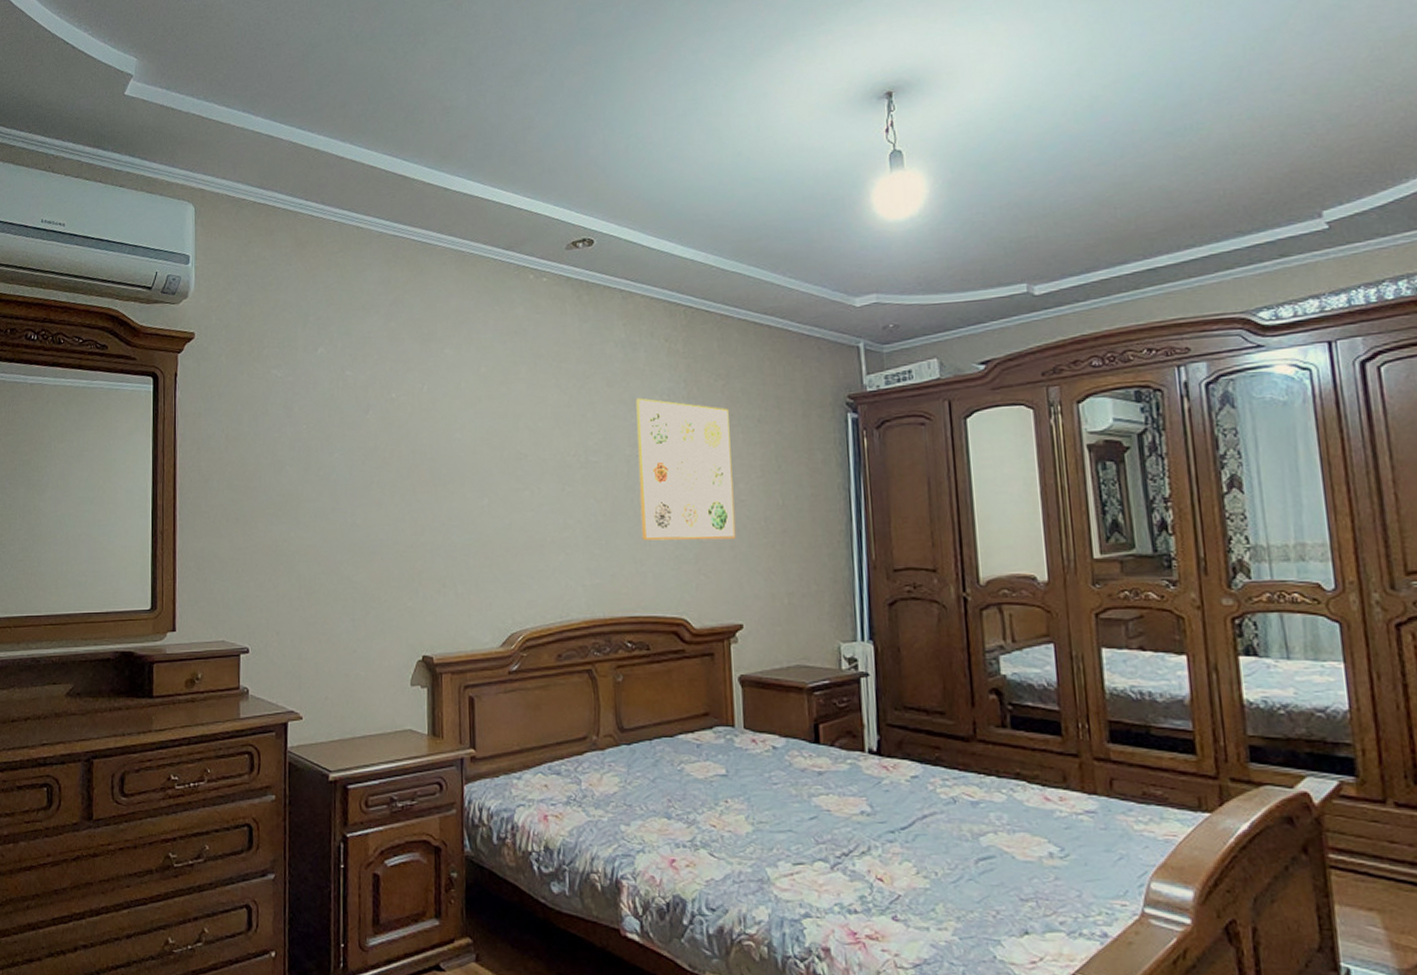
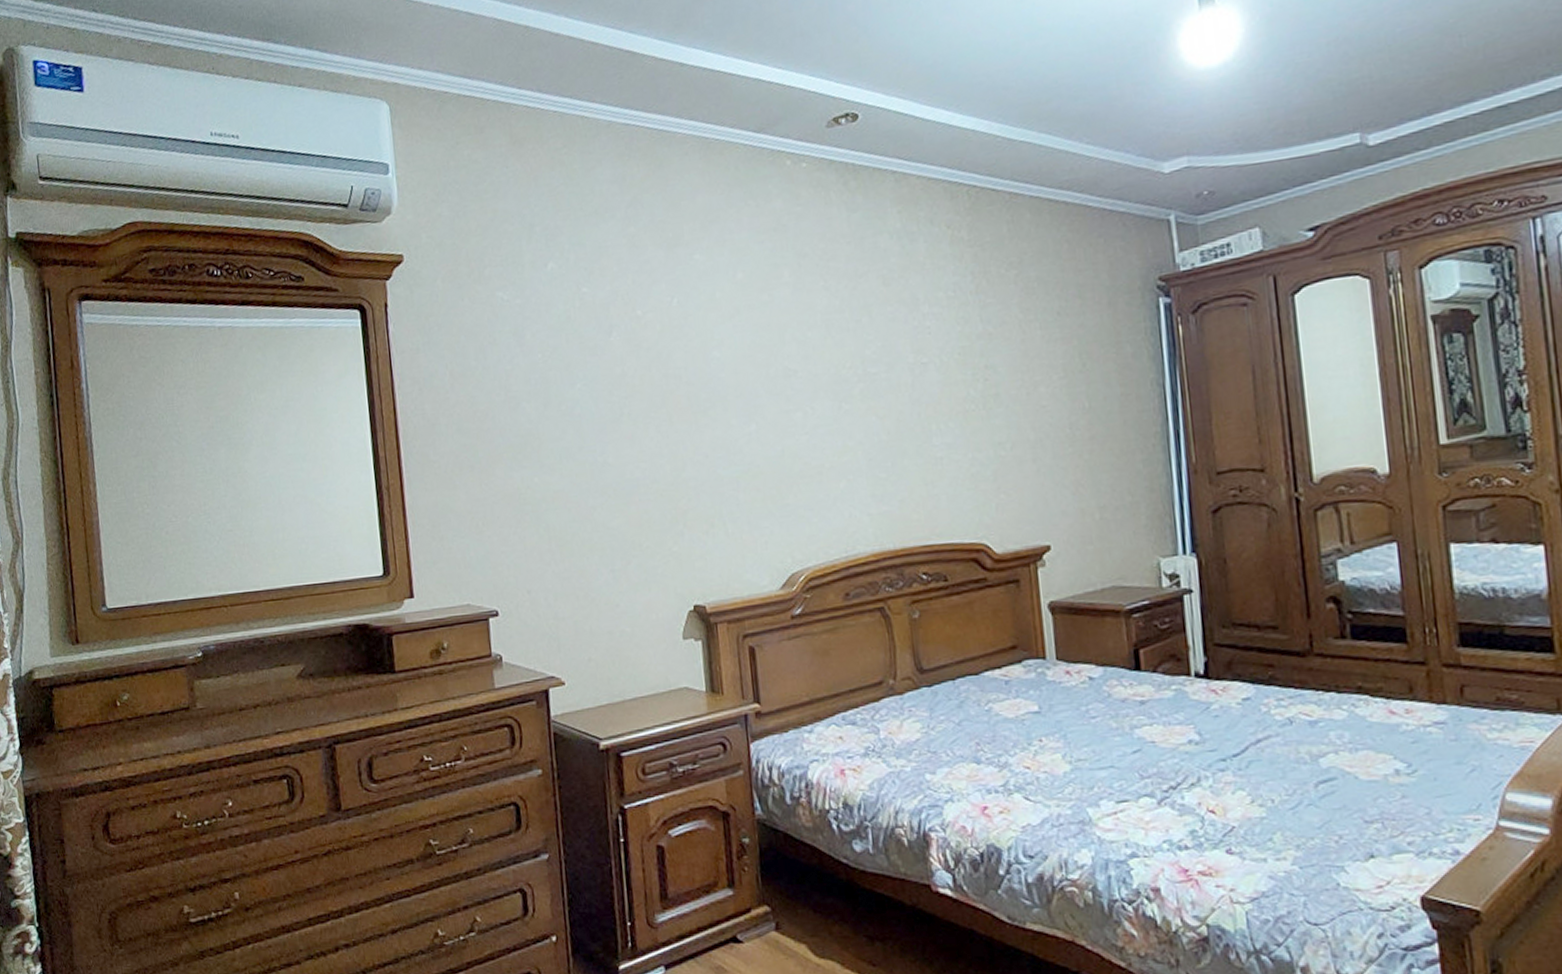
wall art: present [636,397,736,541] -> none [917,296,1039,460]

